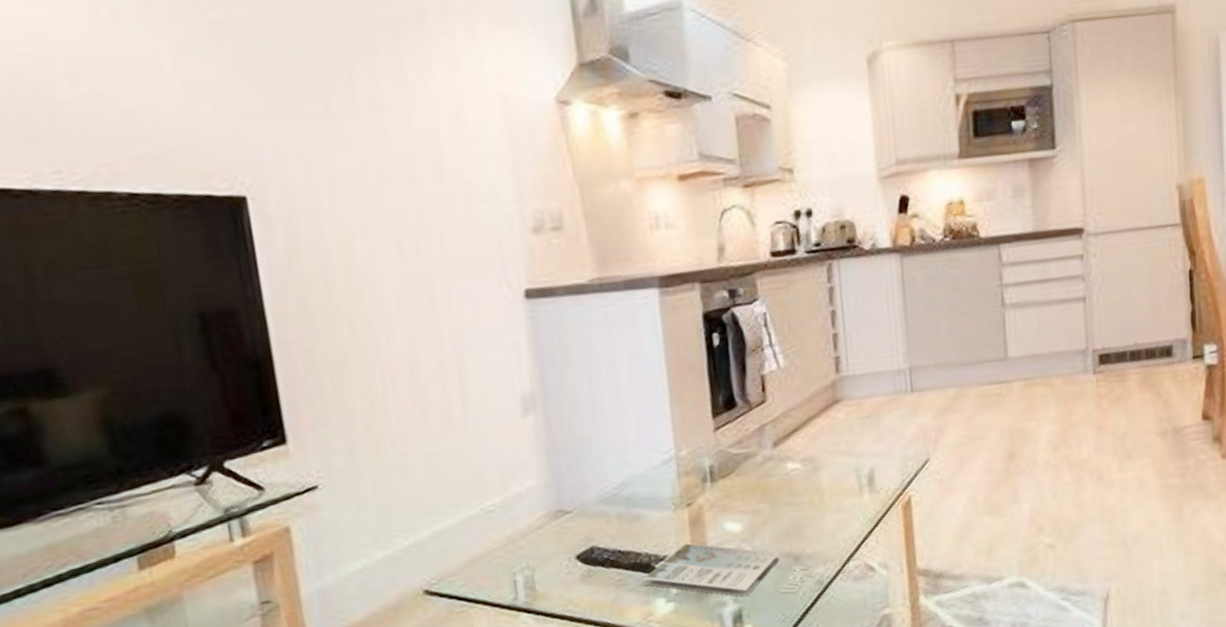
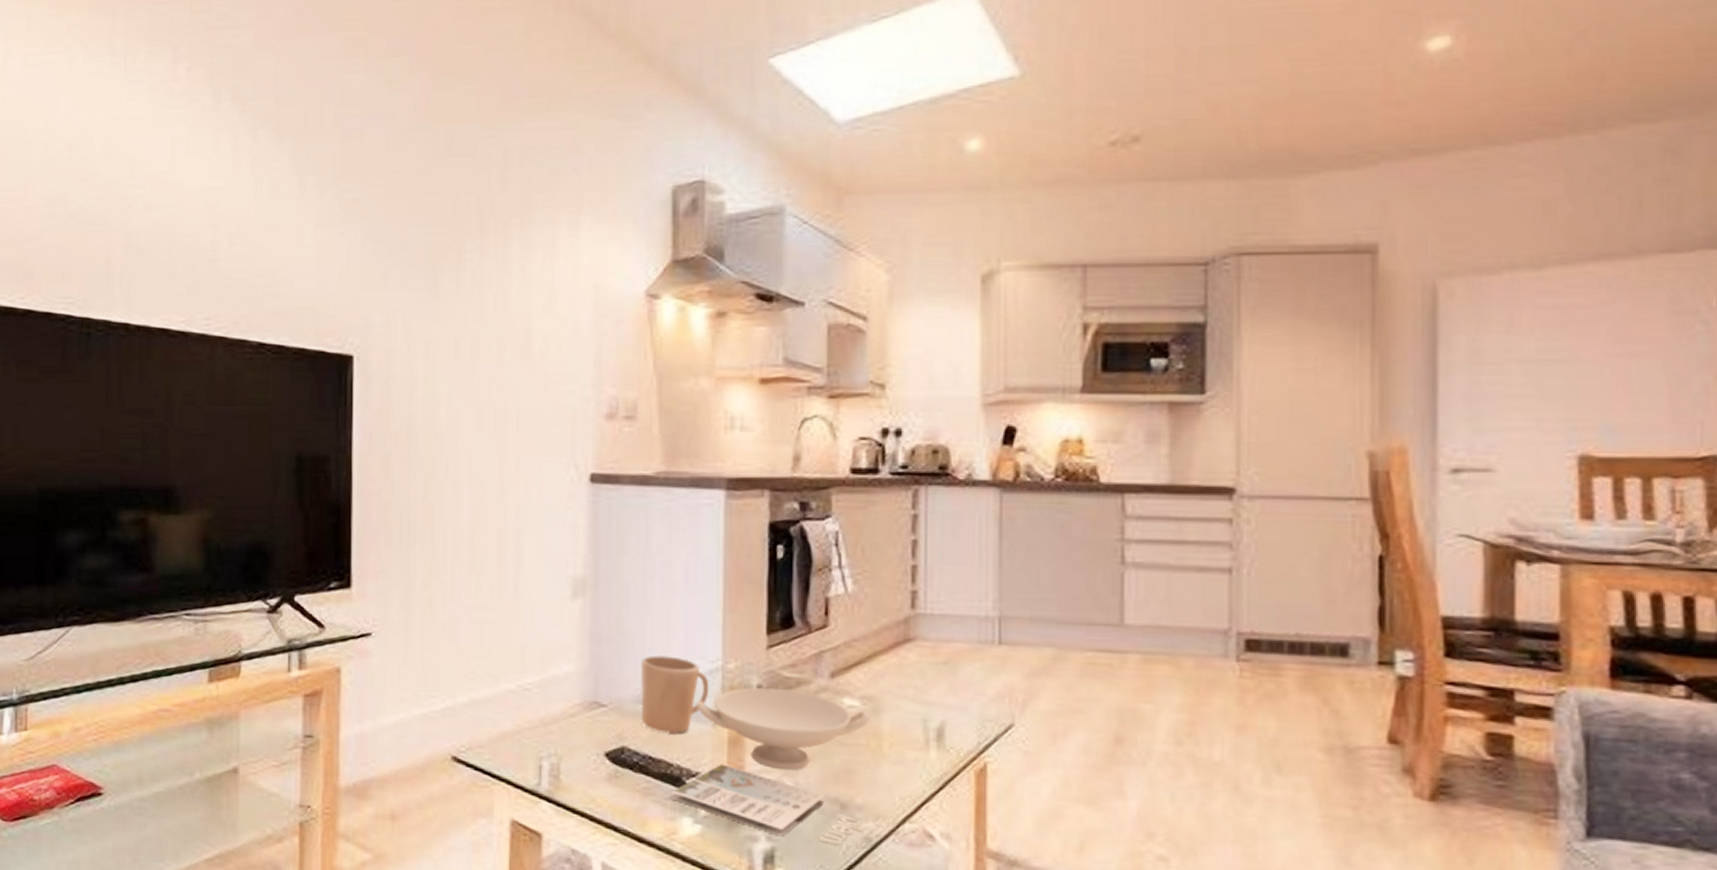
mug: none [598,453,667,527] -> present [640,655,710,735]
decorative bowl: none [656,464,811,539] -> present [696,687,870,770]

